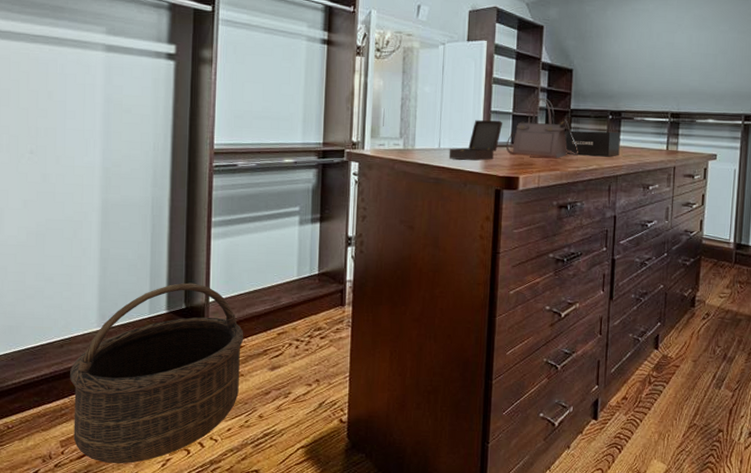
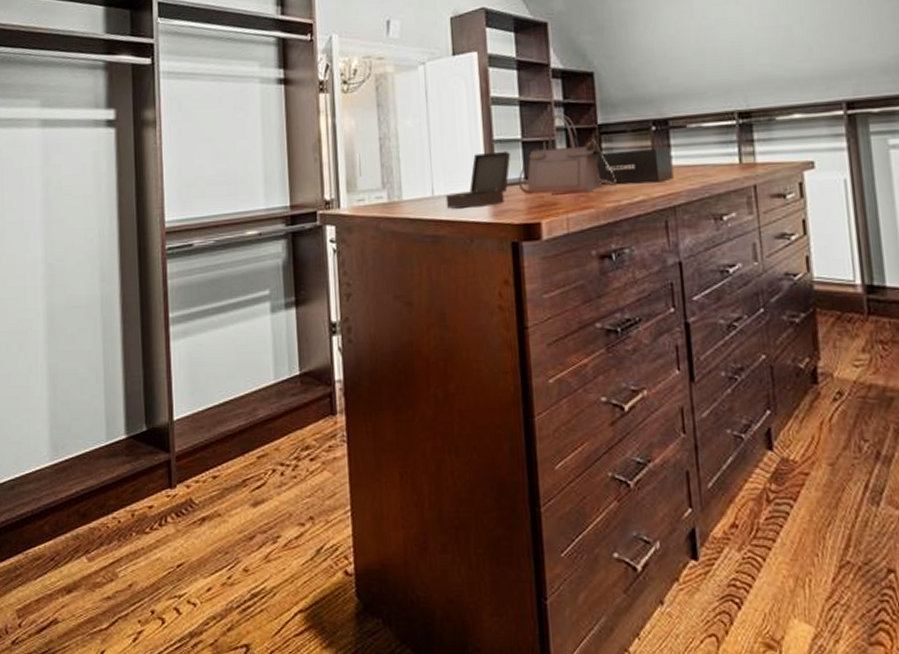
basket: present [70,282,244,464] -> none [23,397,218,639]

